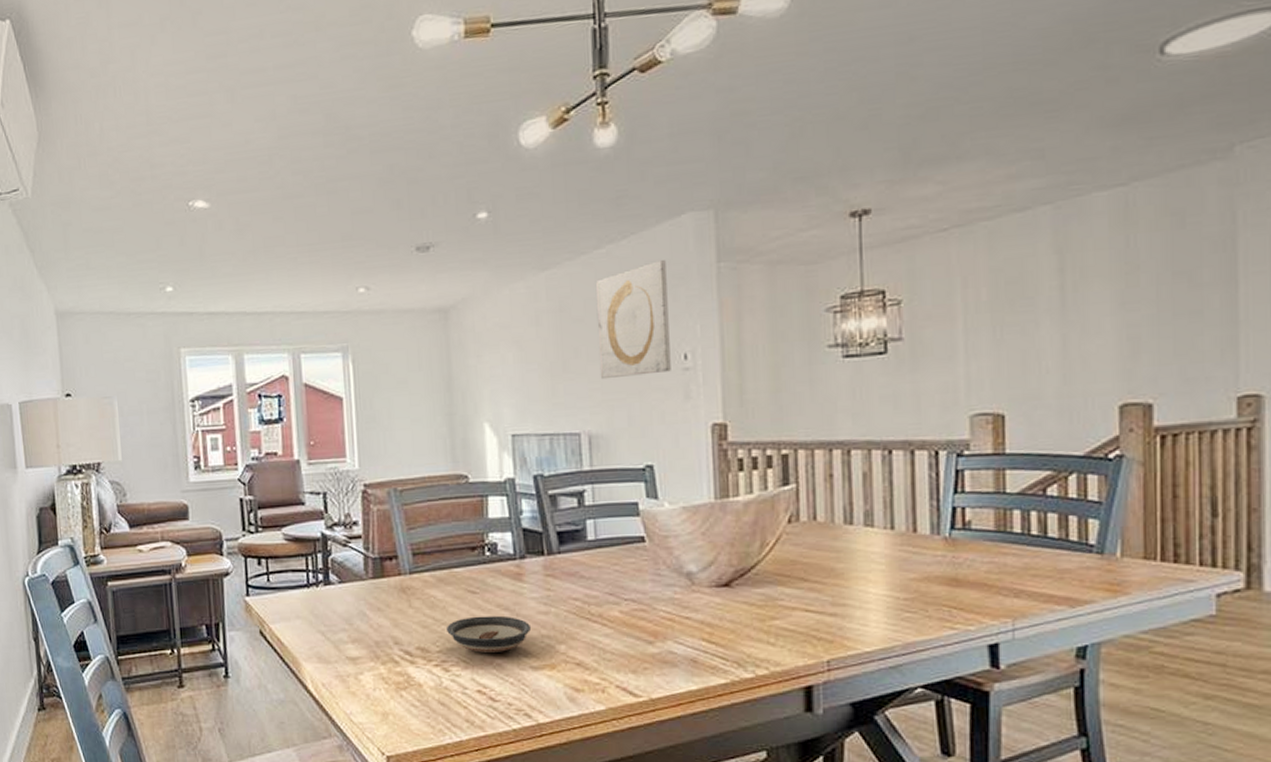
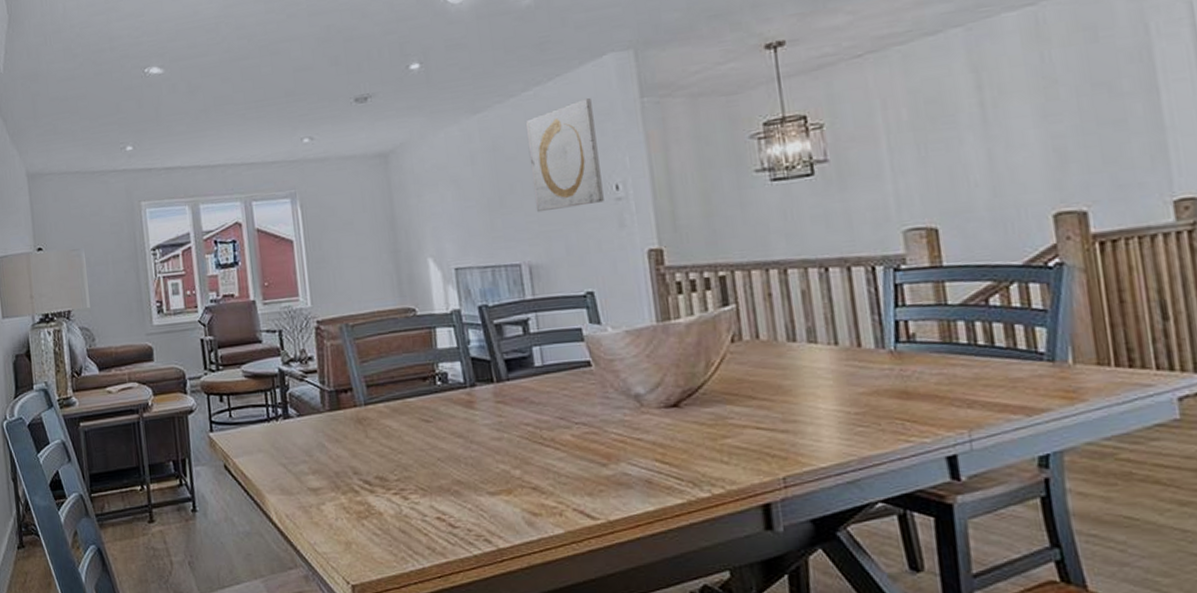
saucer: present [445,615,532,653] -> none [402,443,486,480]

